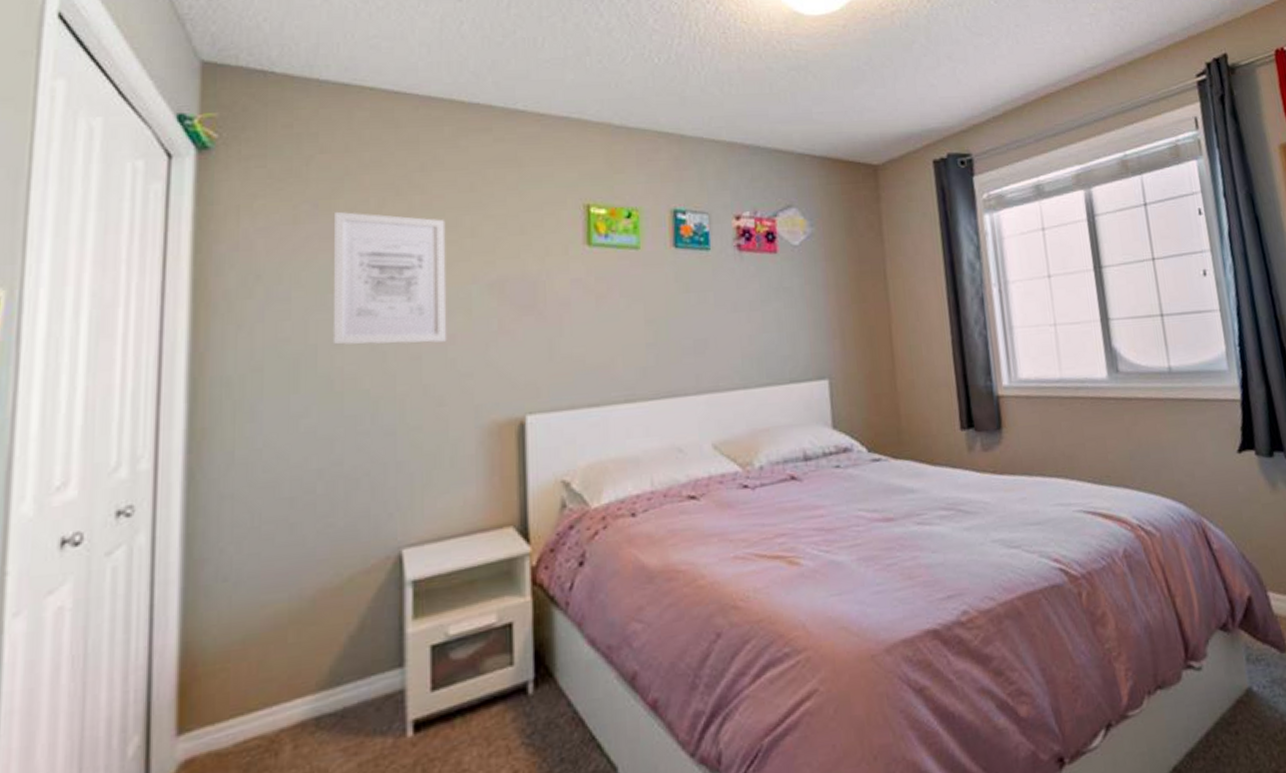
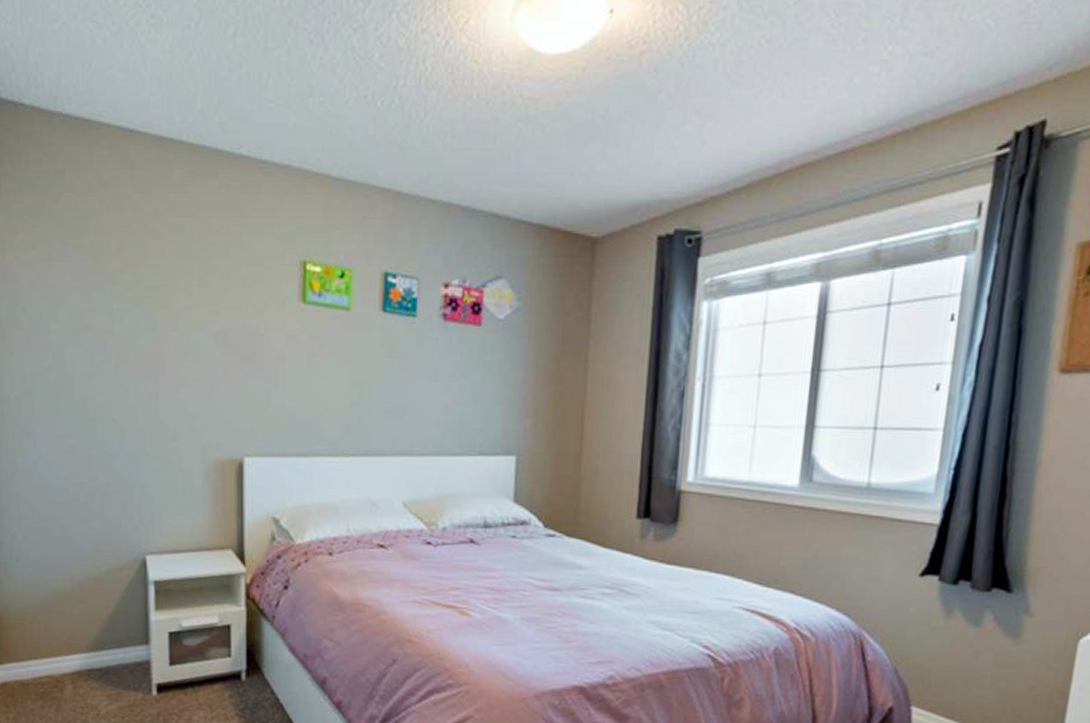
wall art: present [332,211,447,345] -> none [82,251,179,383]

